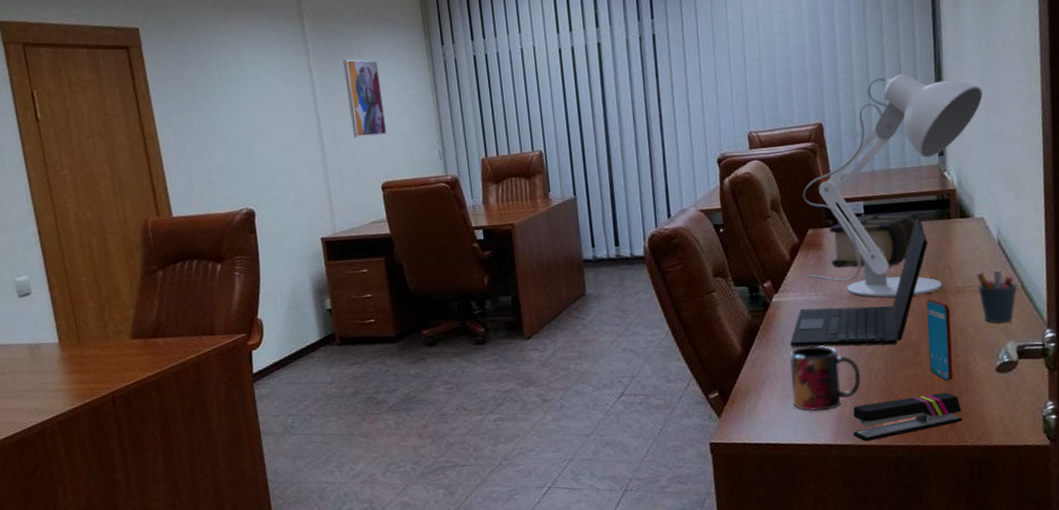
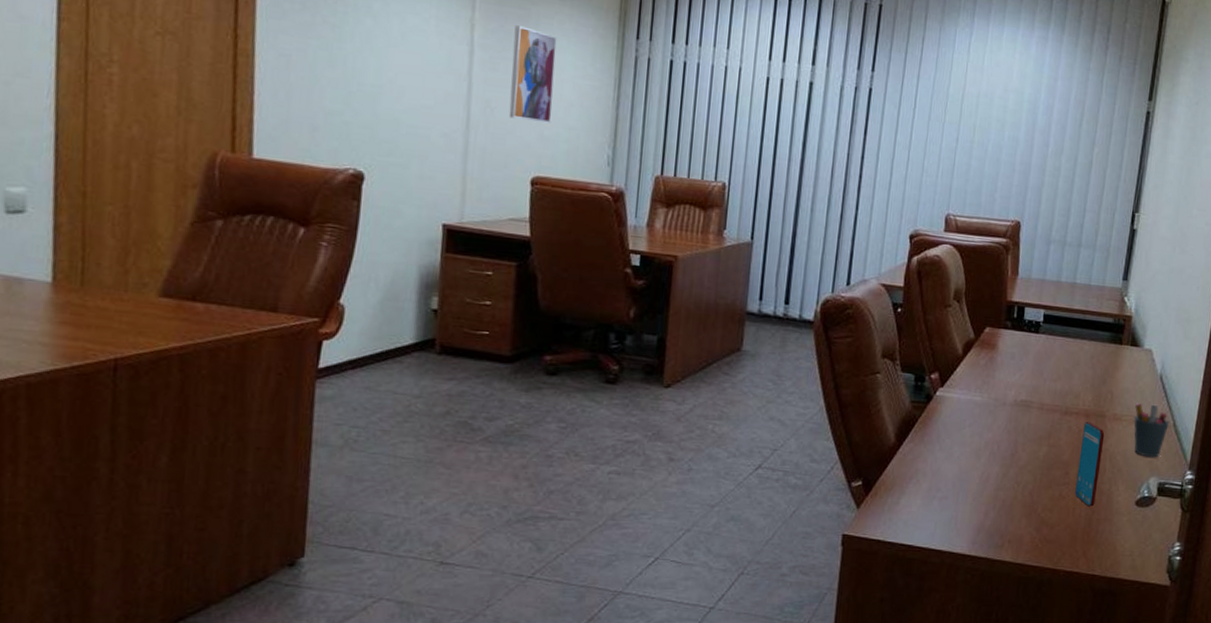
laptop: present [789,218,929,348] -> none [944,338,1097,462]
mug: present [789,345,861,411] -> none [936,447,1009,518]
desk lamp: present [802,73,983,298] -> none [977,189,1174,416]
book: present [828,214,923,267] -> none [1002,324,1096,381]
stapler: present [853,392,963,442] -> none [989,517,1097,557]

